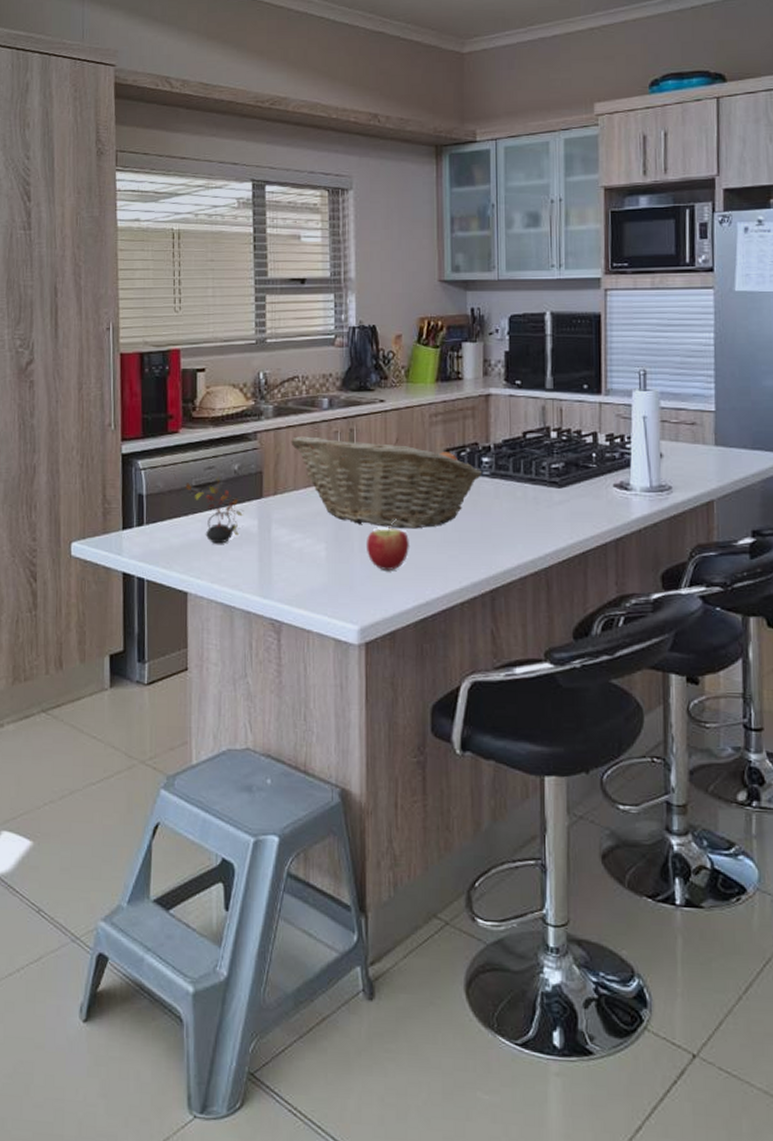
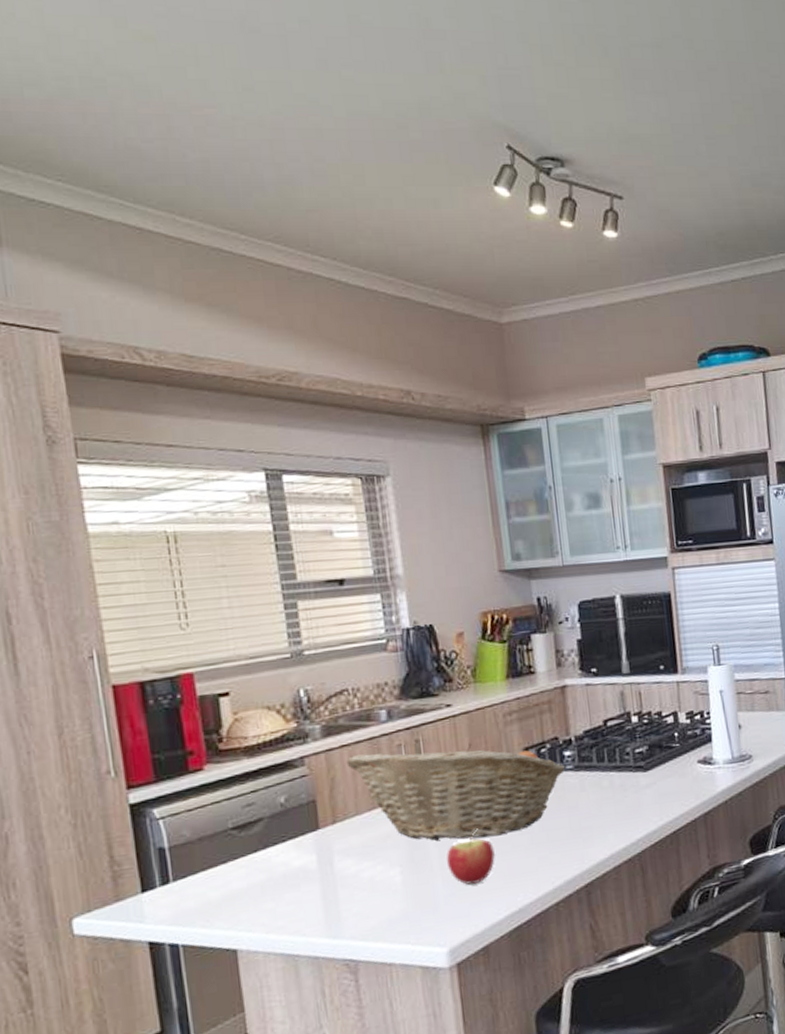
teapot: present [173,468,243,544] -> none [202,804,299,889]

